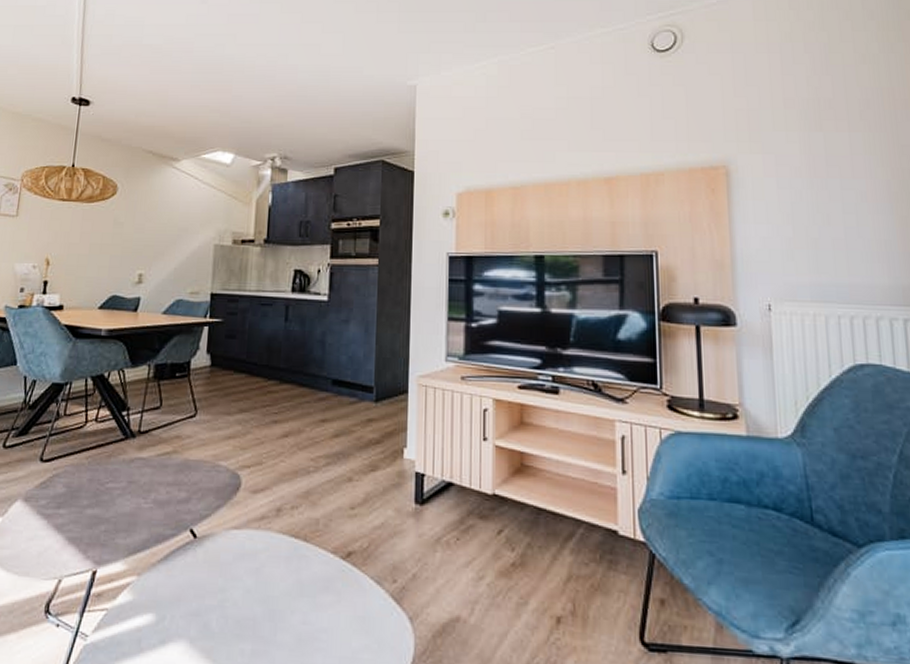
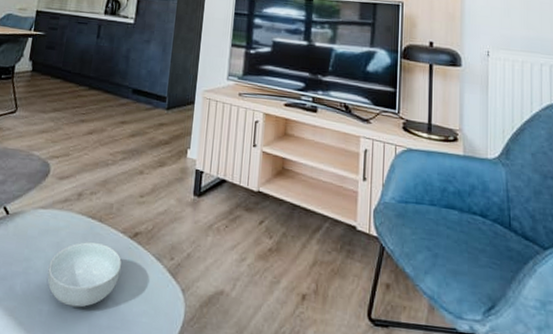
cereal bowl: none [247,566,334,645] -> present [47,242,122,308]

